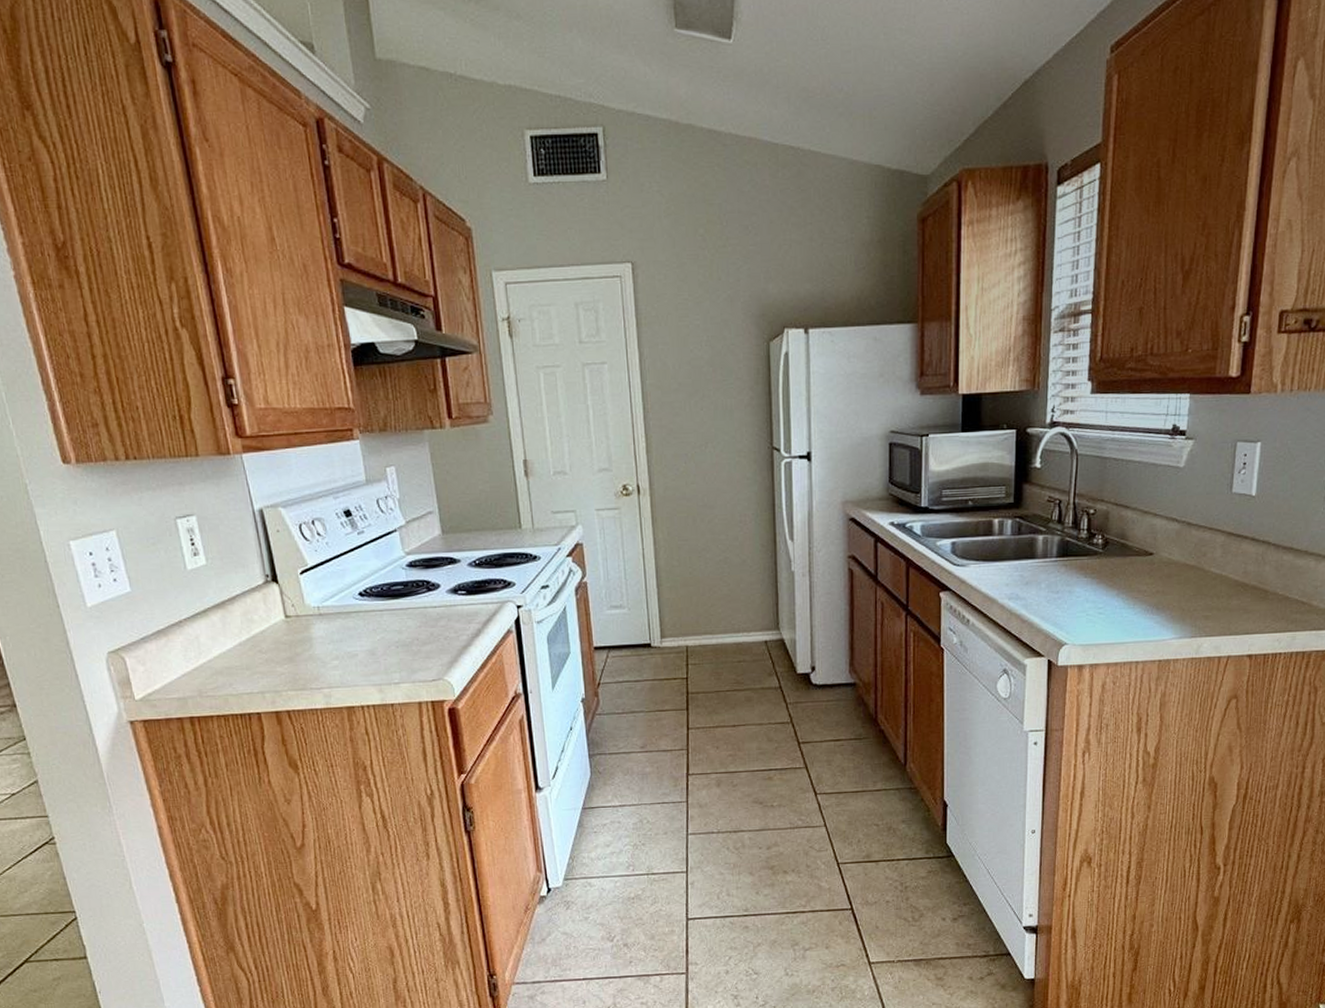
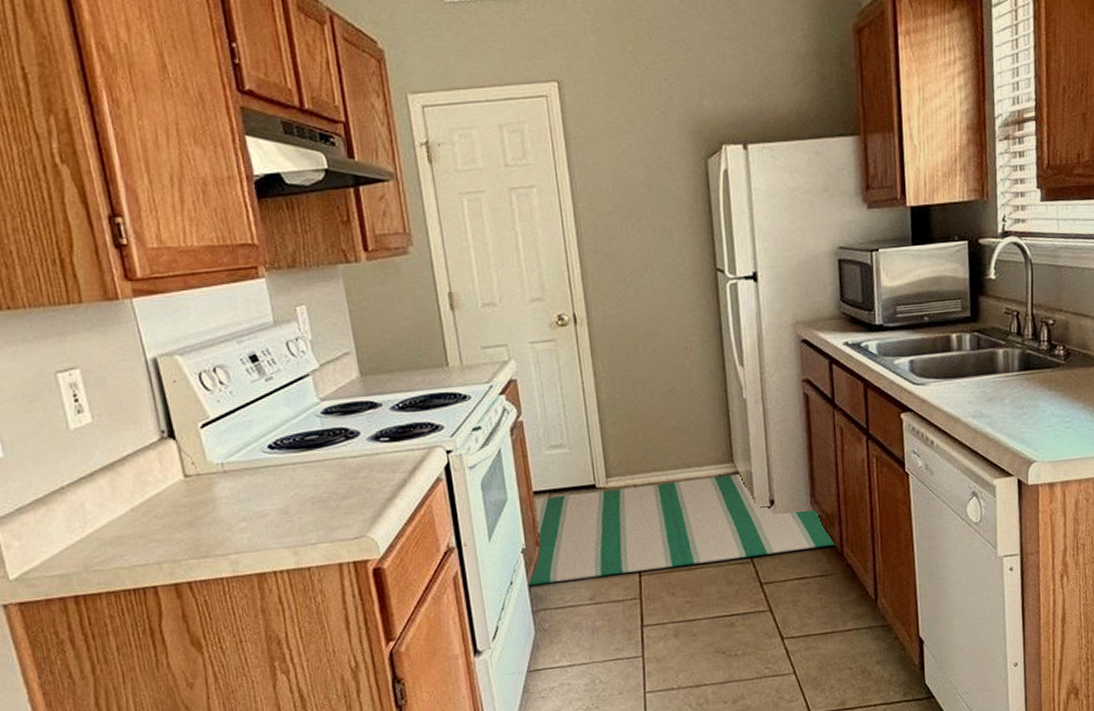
rug: none [584,641,870,732] -> present [526,474,835,586]

